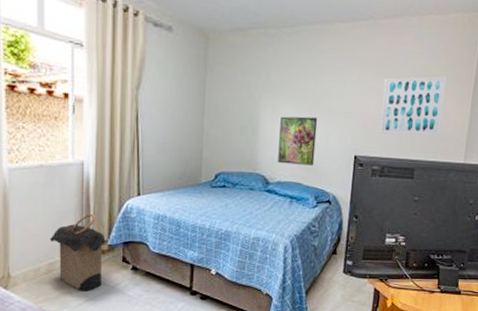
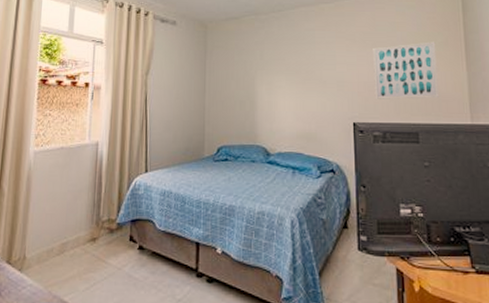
laundry hamper: present [50,213,107,290] -> none [64,191,116,272]
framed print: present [277,116,318,166] -> none [276,88,313,135]

